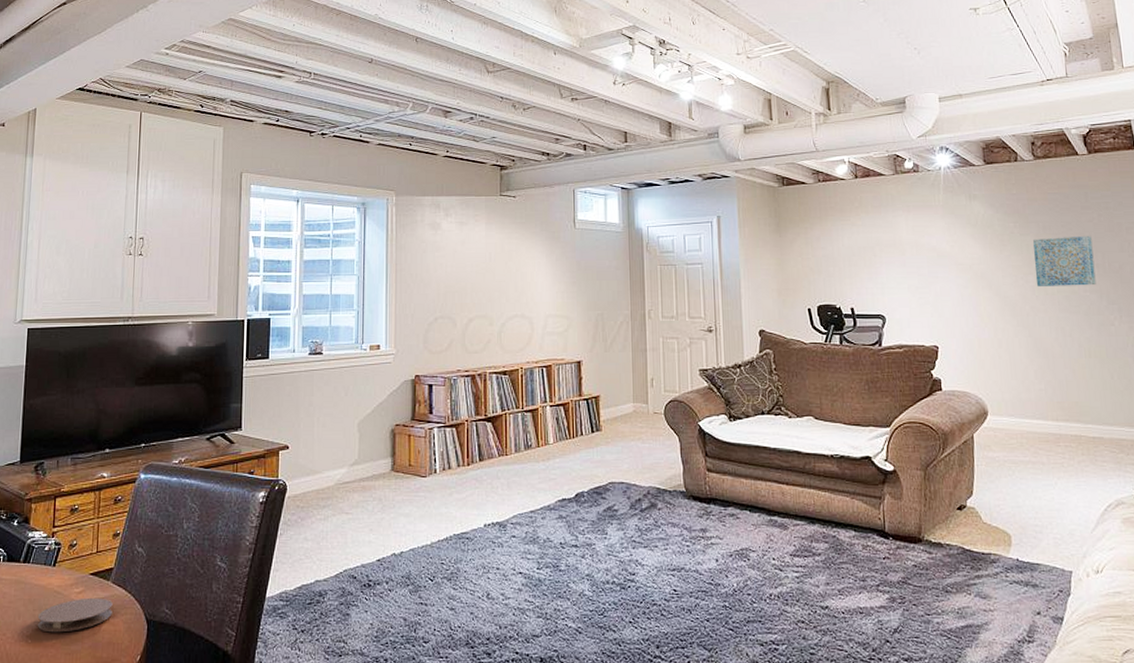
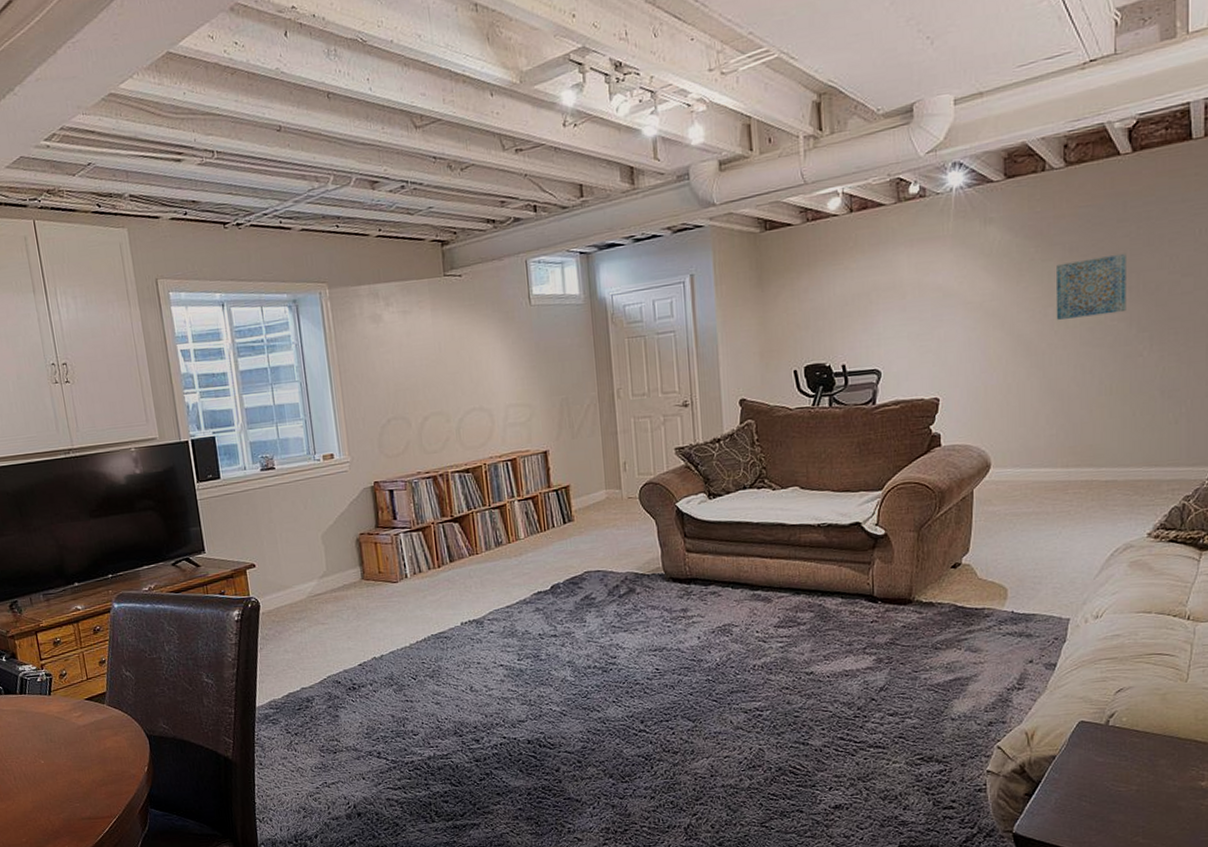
coaster: present [37,597,113,633] -> none [44,719,114,753]

